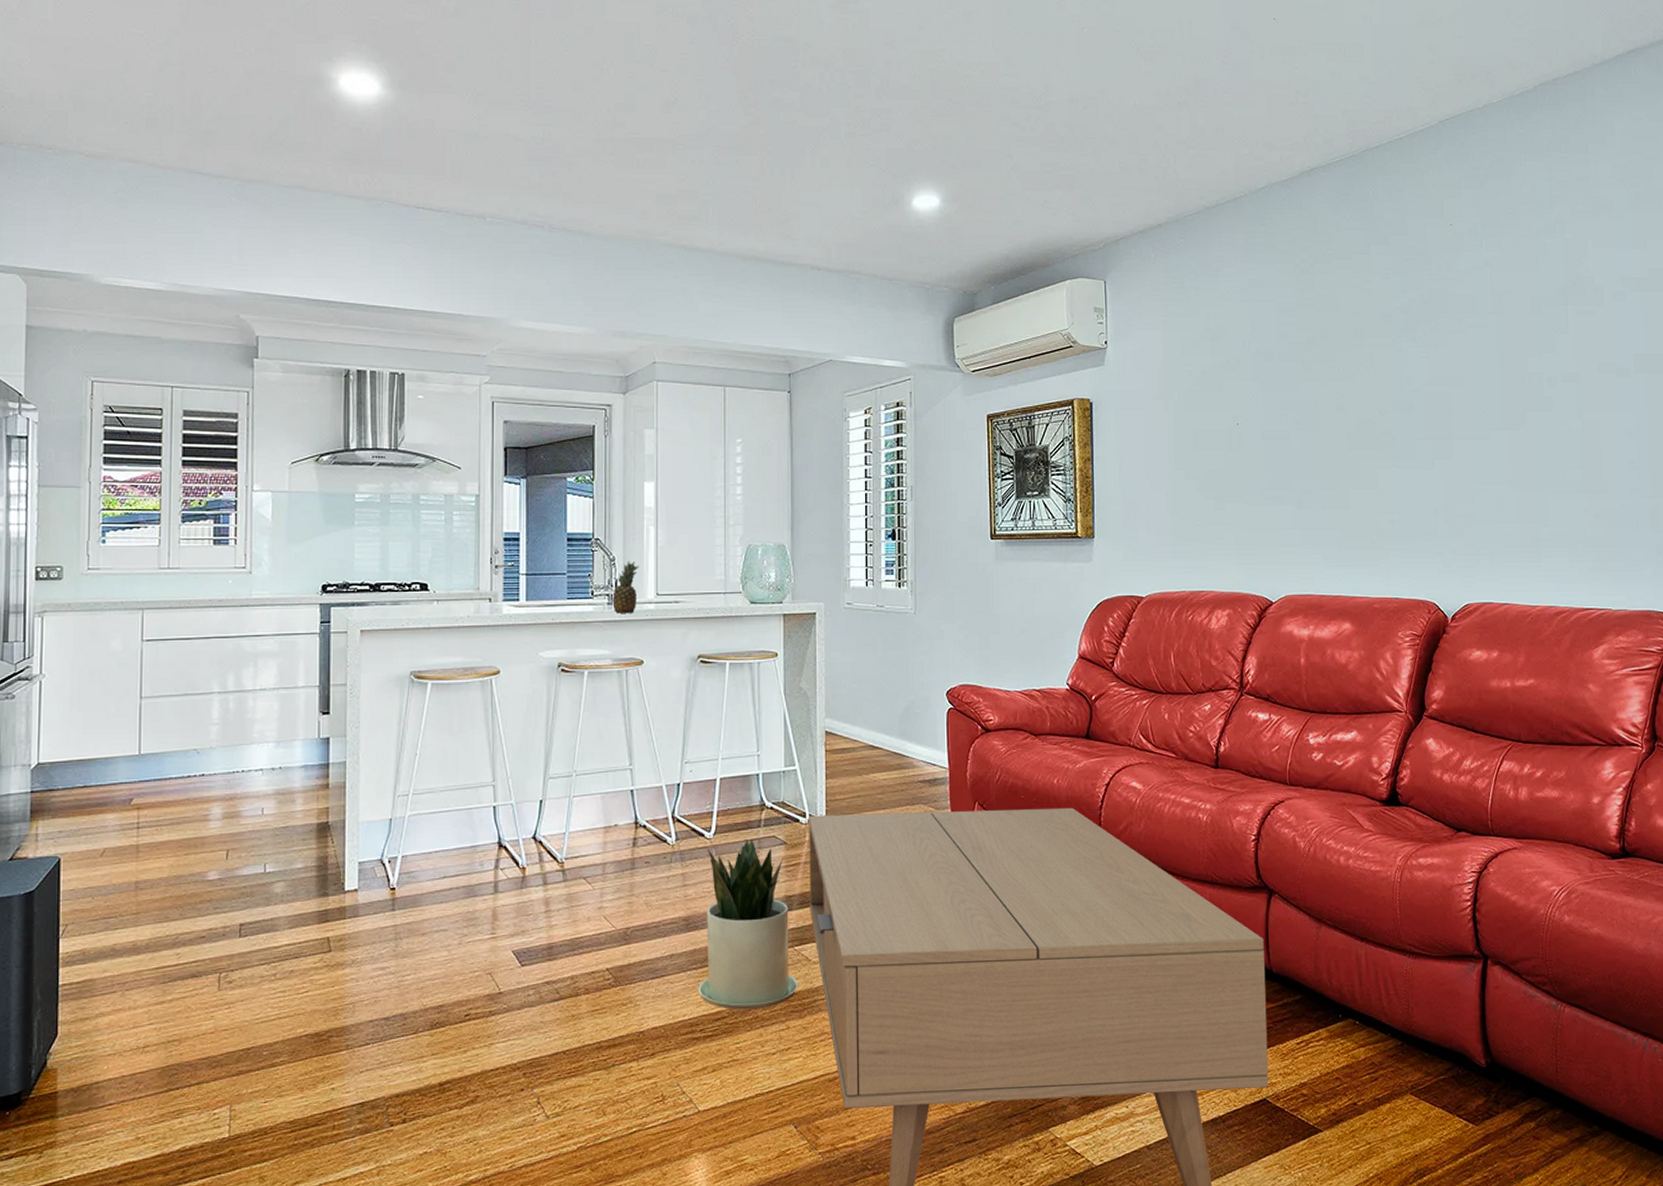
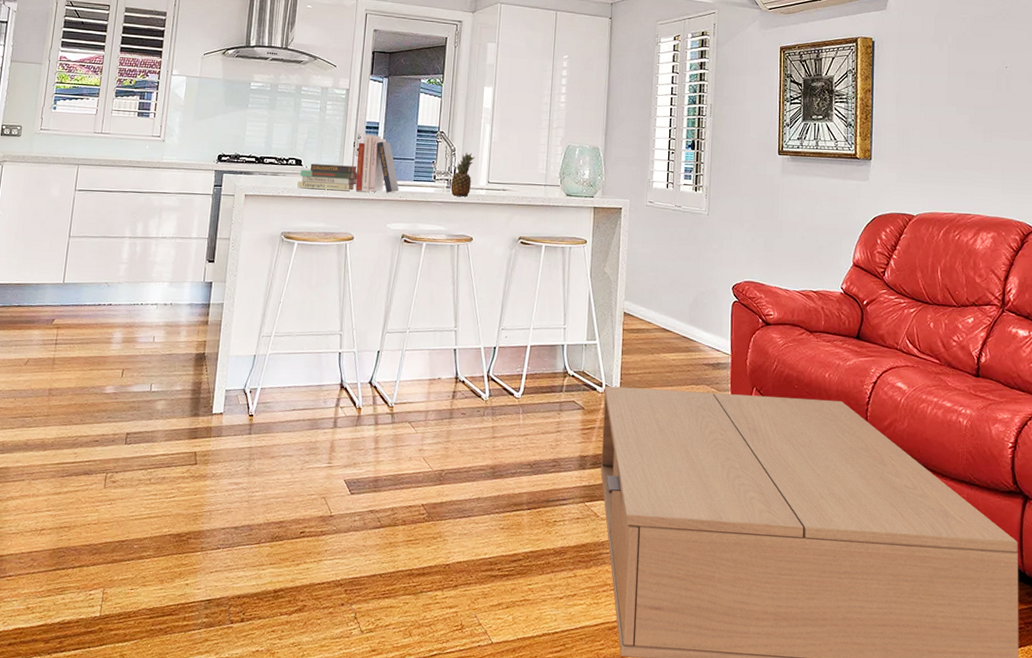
books: none [425,587,498,618] -> present [297,164,358,191]
books: none [496,548,551,616] -> present [355,135,400,193]
planter: present [698,838,799,1010] -> none [498,401,587,556]

